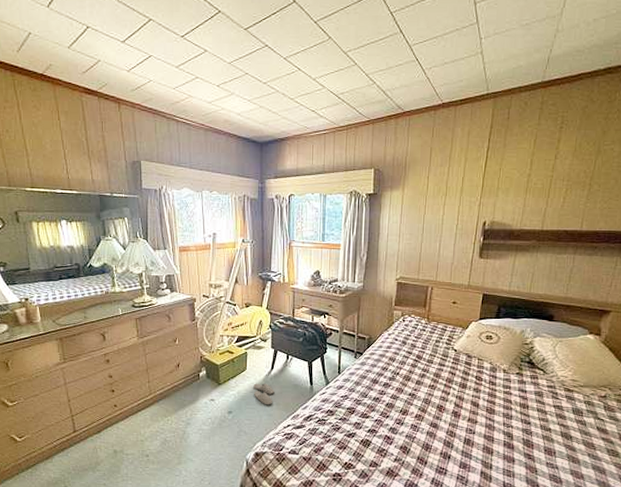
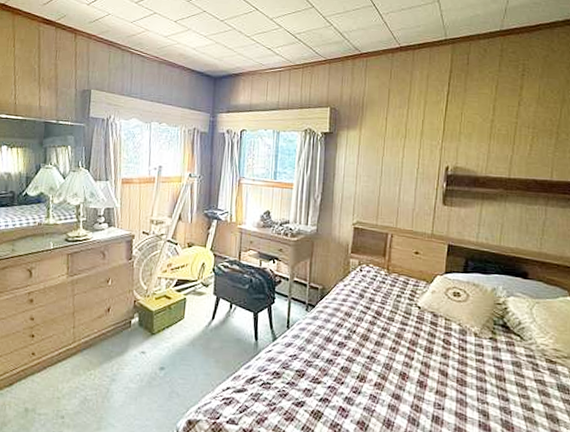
slippers: present [253,383,275,405] -> none [190,335,214,362]

